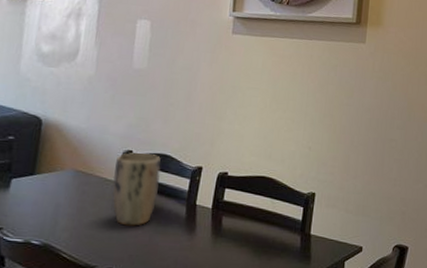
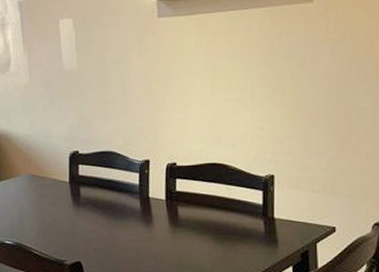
plant pot: present [113,152,161,226] -> none [65,152,111,222]

